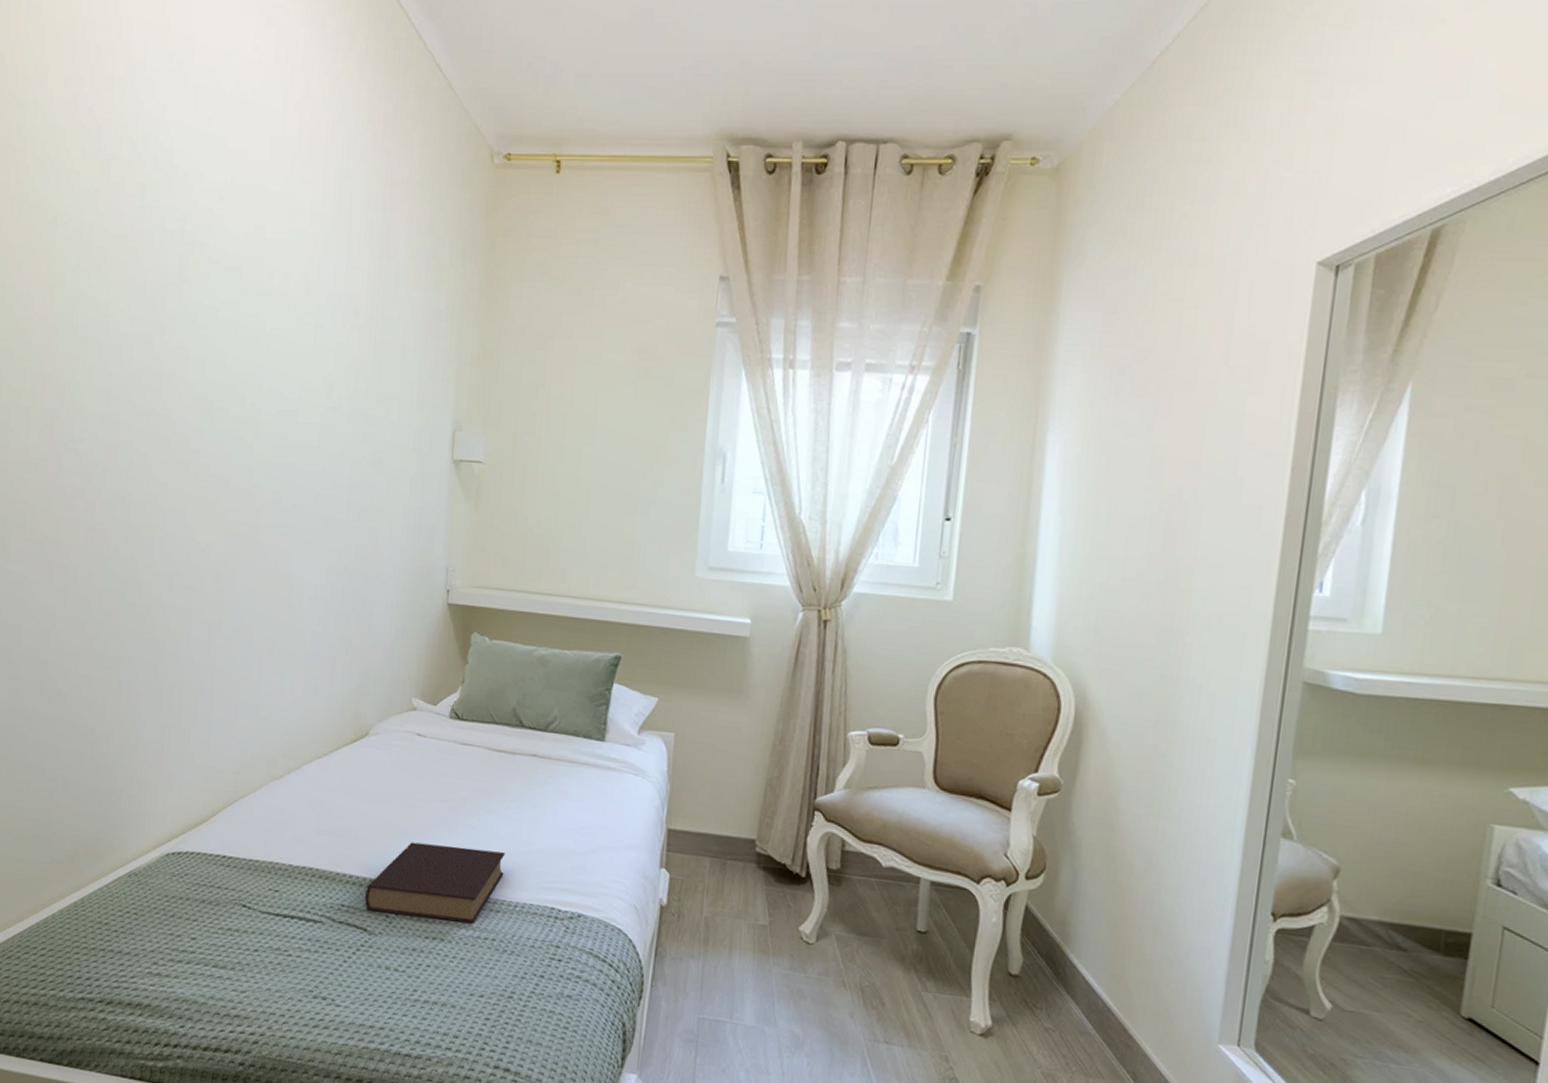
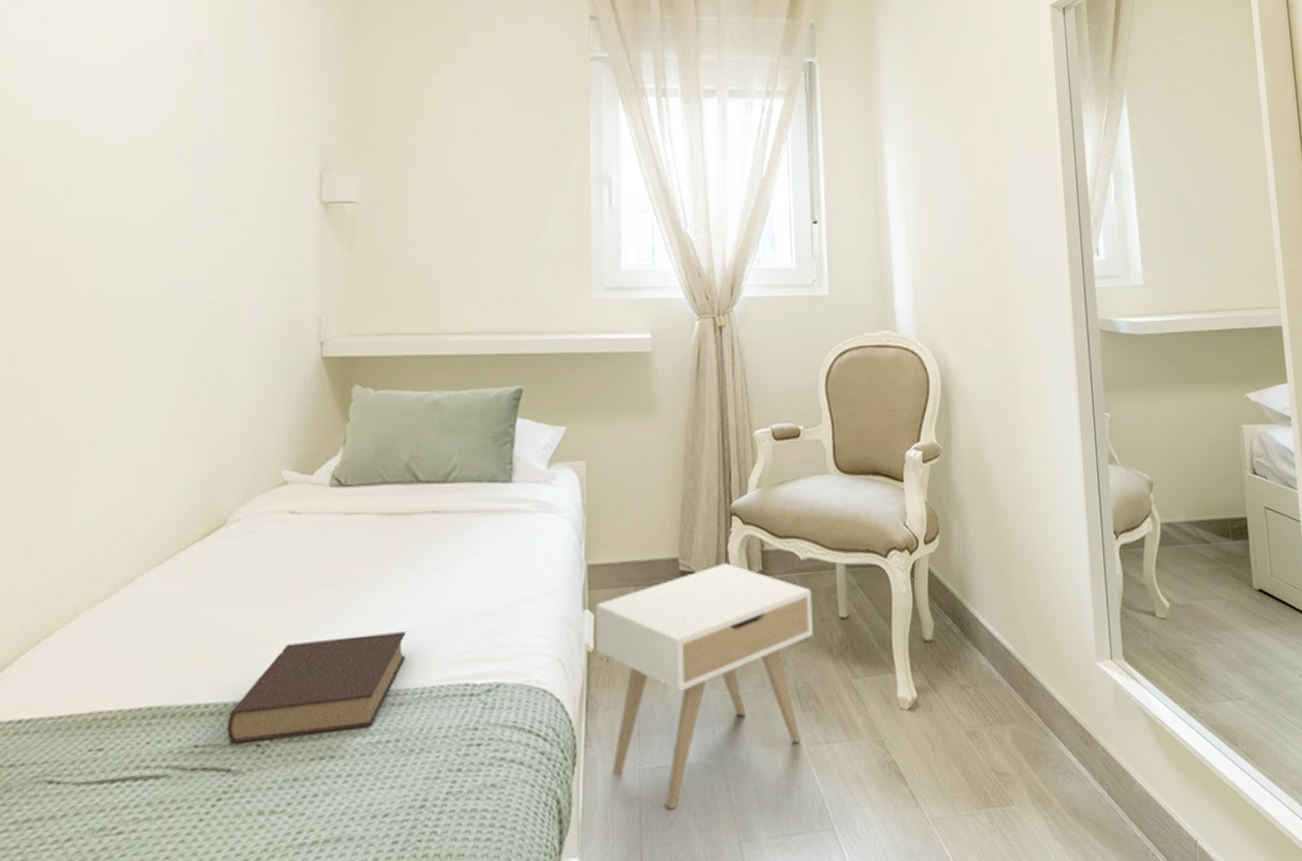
nightstand: none [669,854,890,1060] -> present [595,563,813,810]

